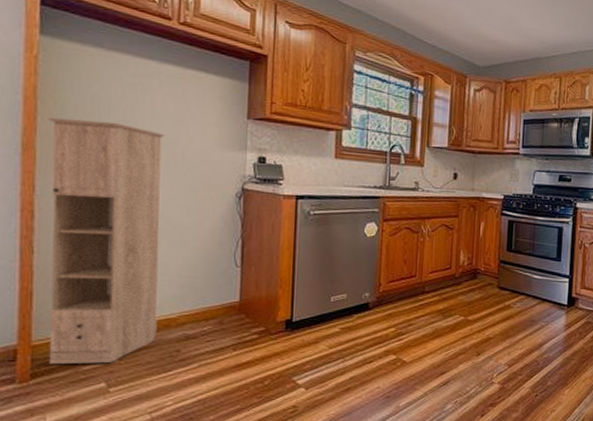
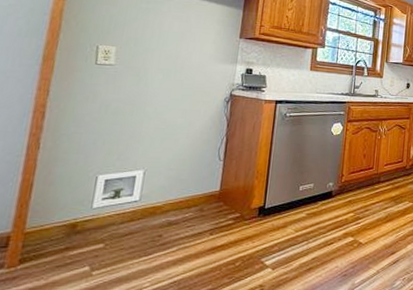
storage cabinet: present [47,117,166,365] -> none [38,34,169,250]

